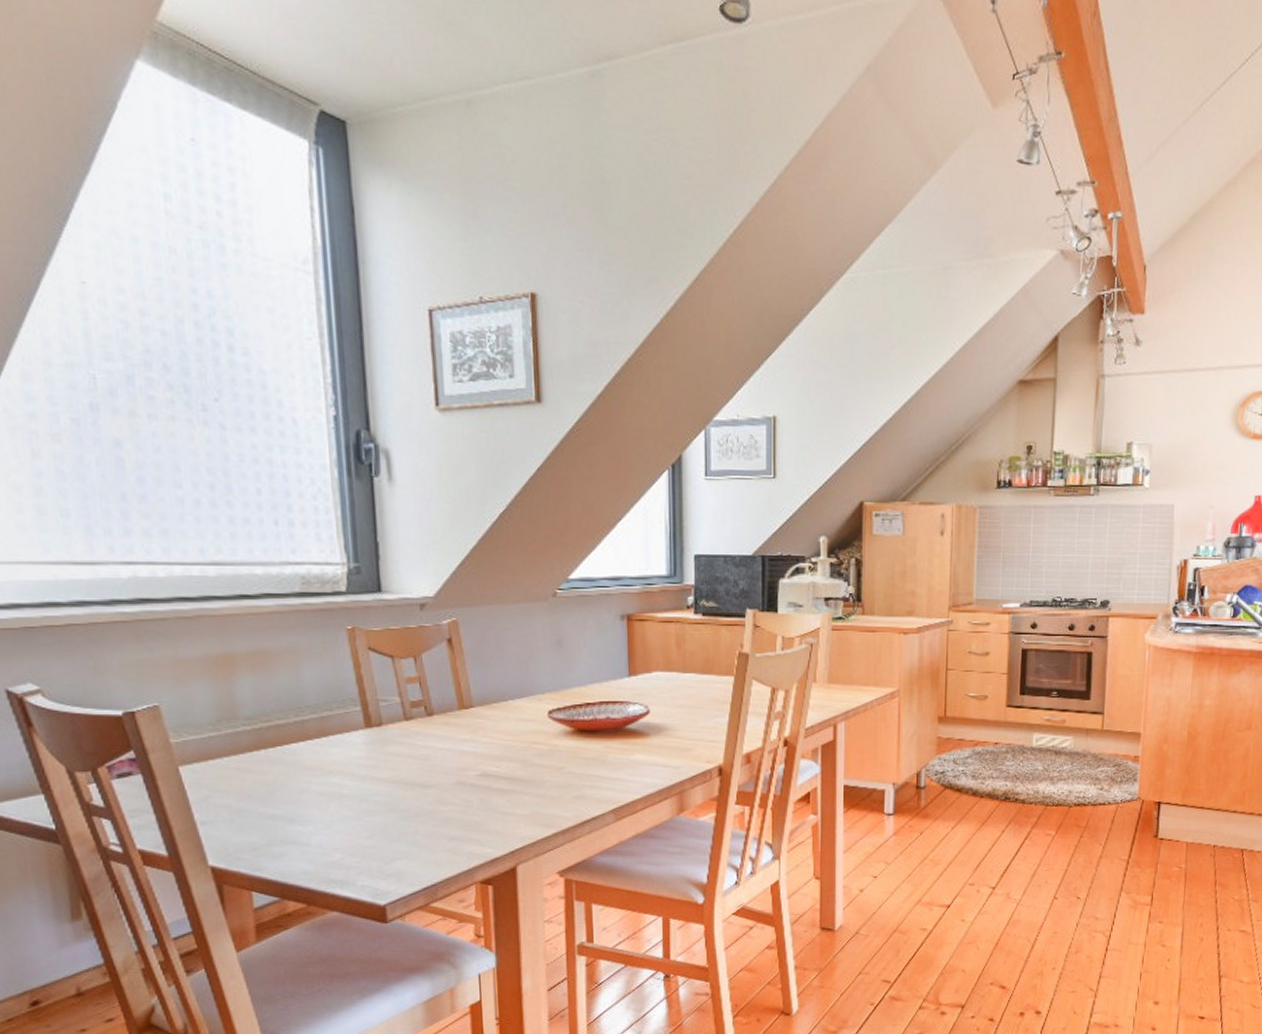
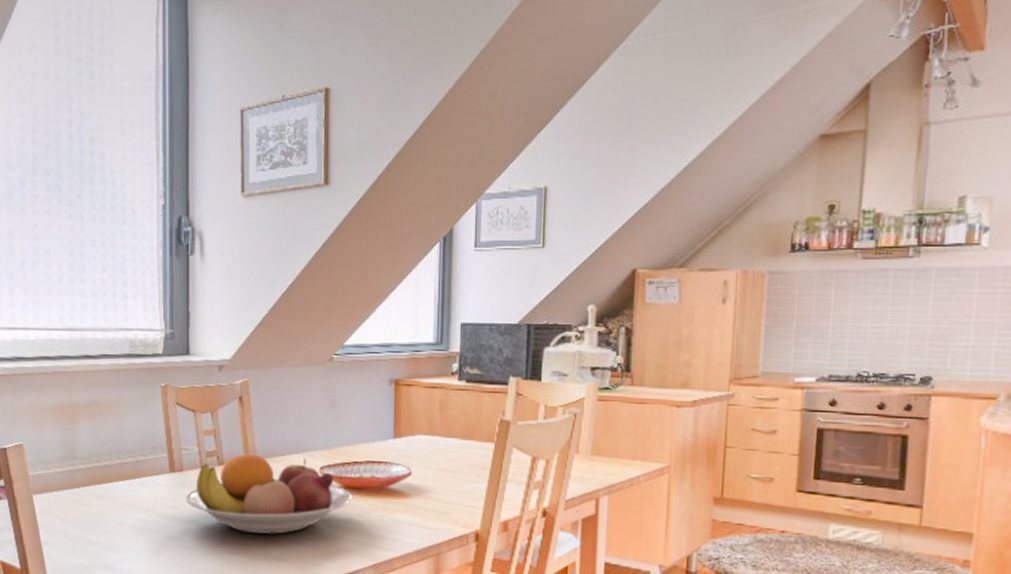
fruit bowl: none [387,702,587,788] -> present [185,454,353,535]

